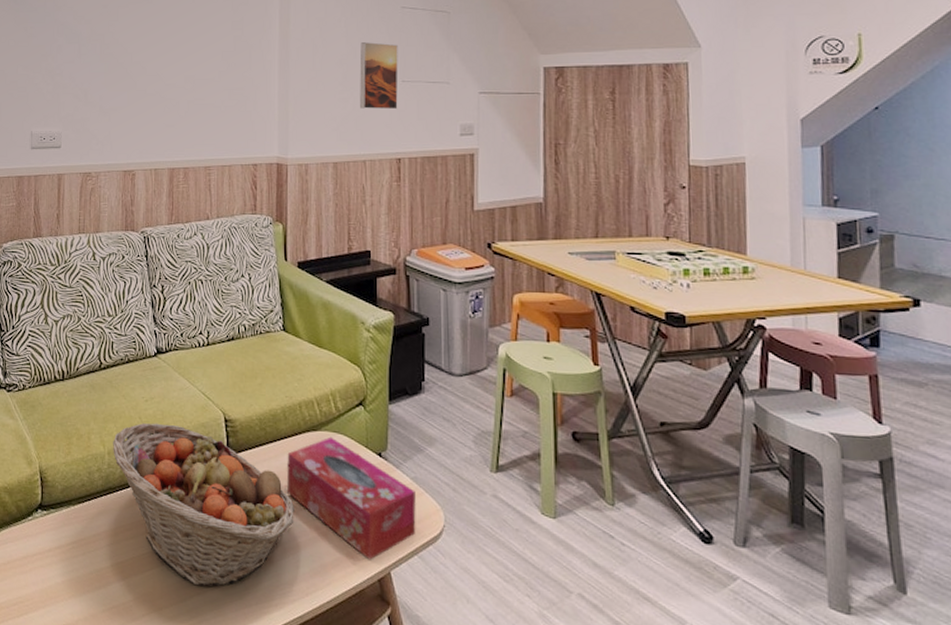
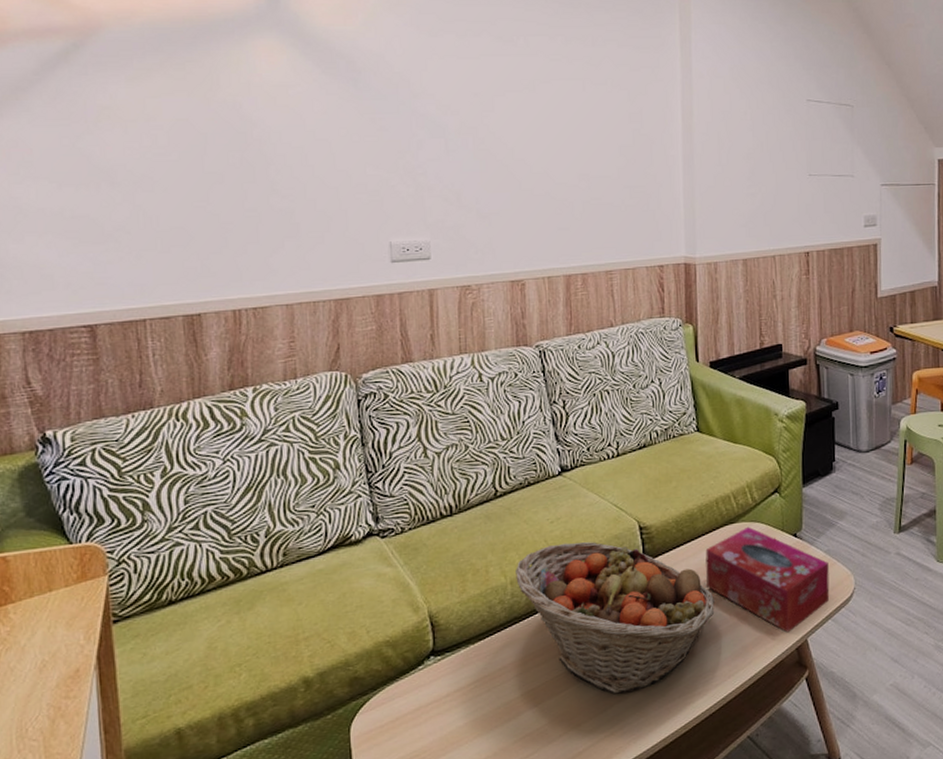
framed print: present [360,42,399,110] -> none [767,136,805,204]

